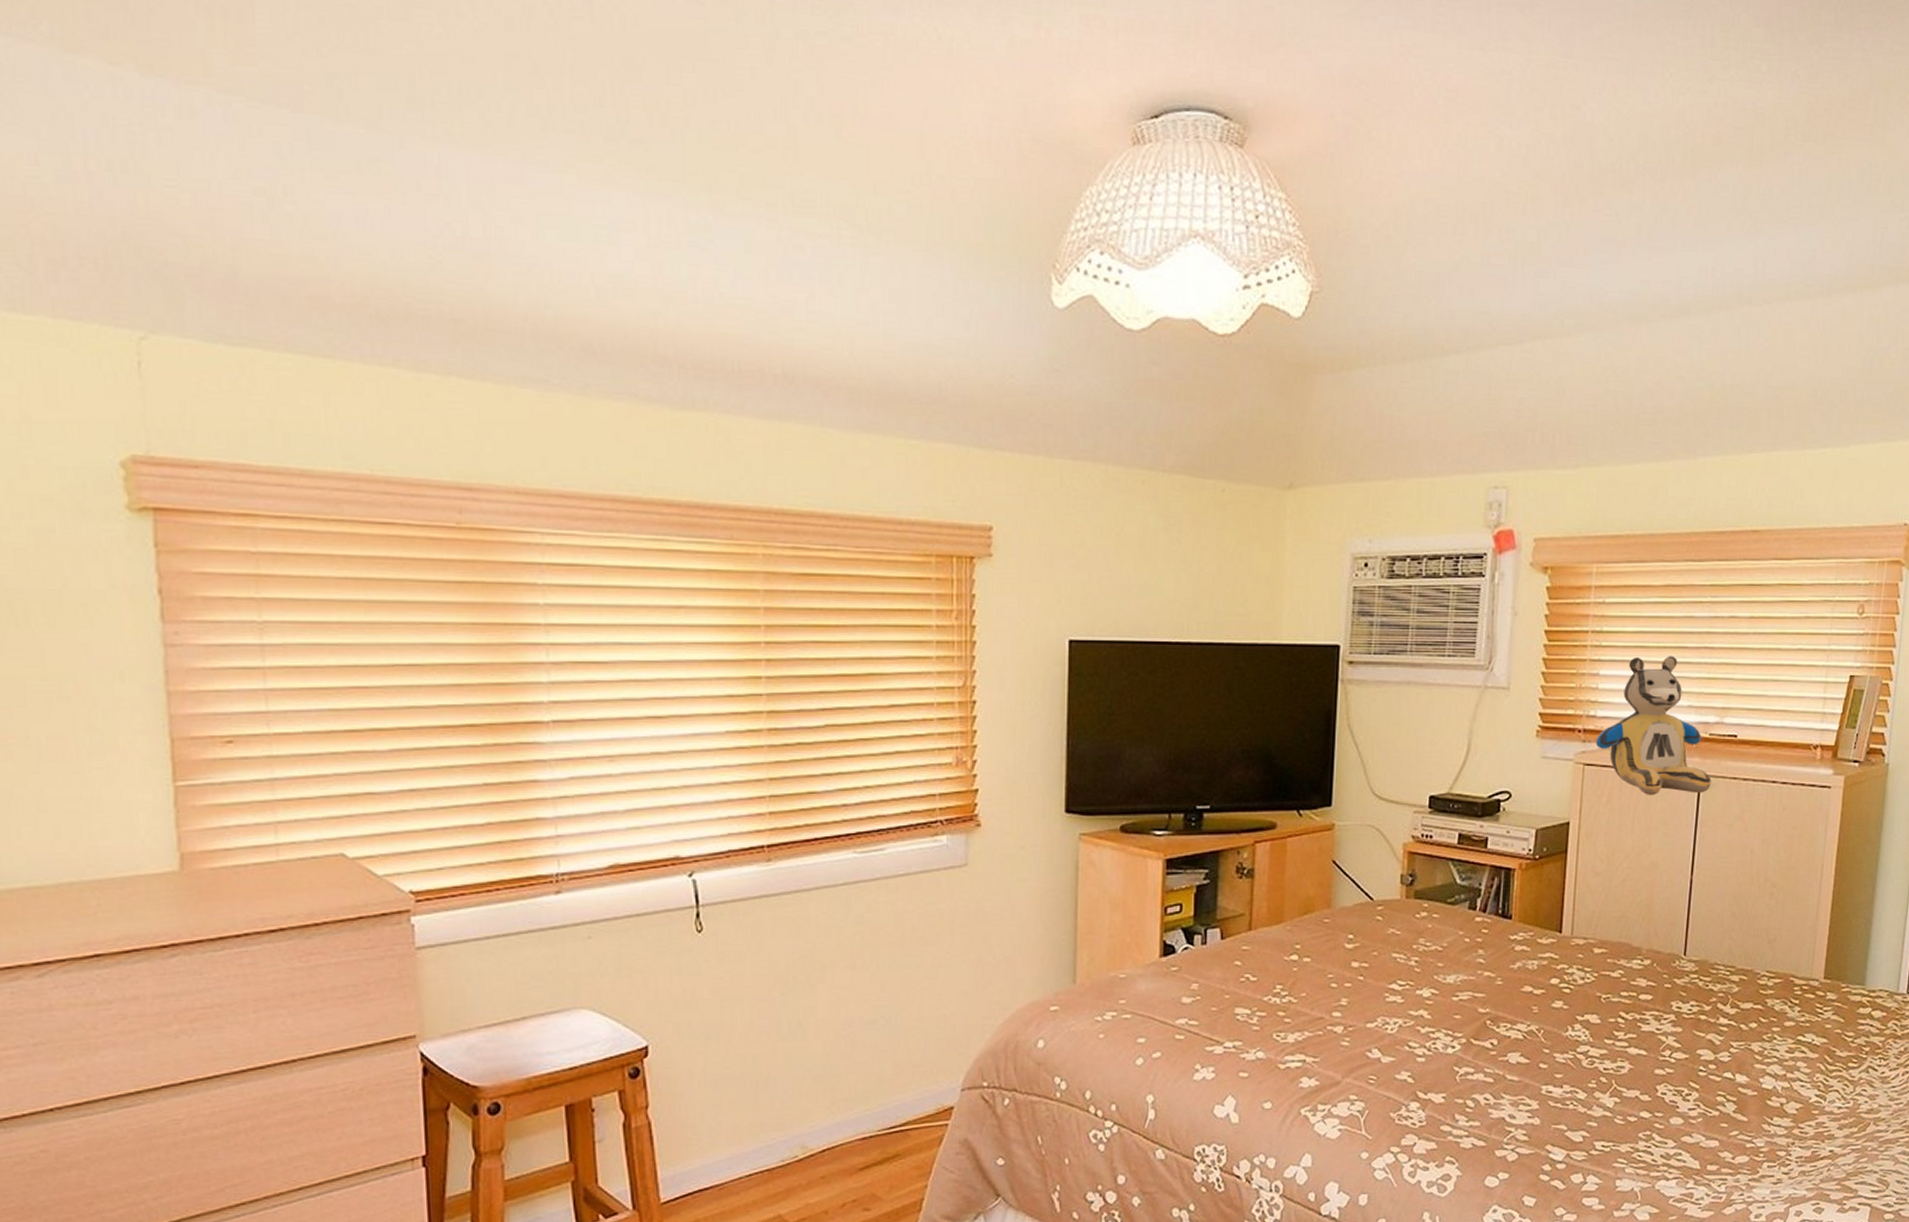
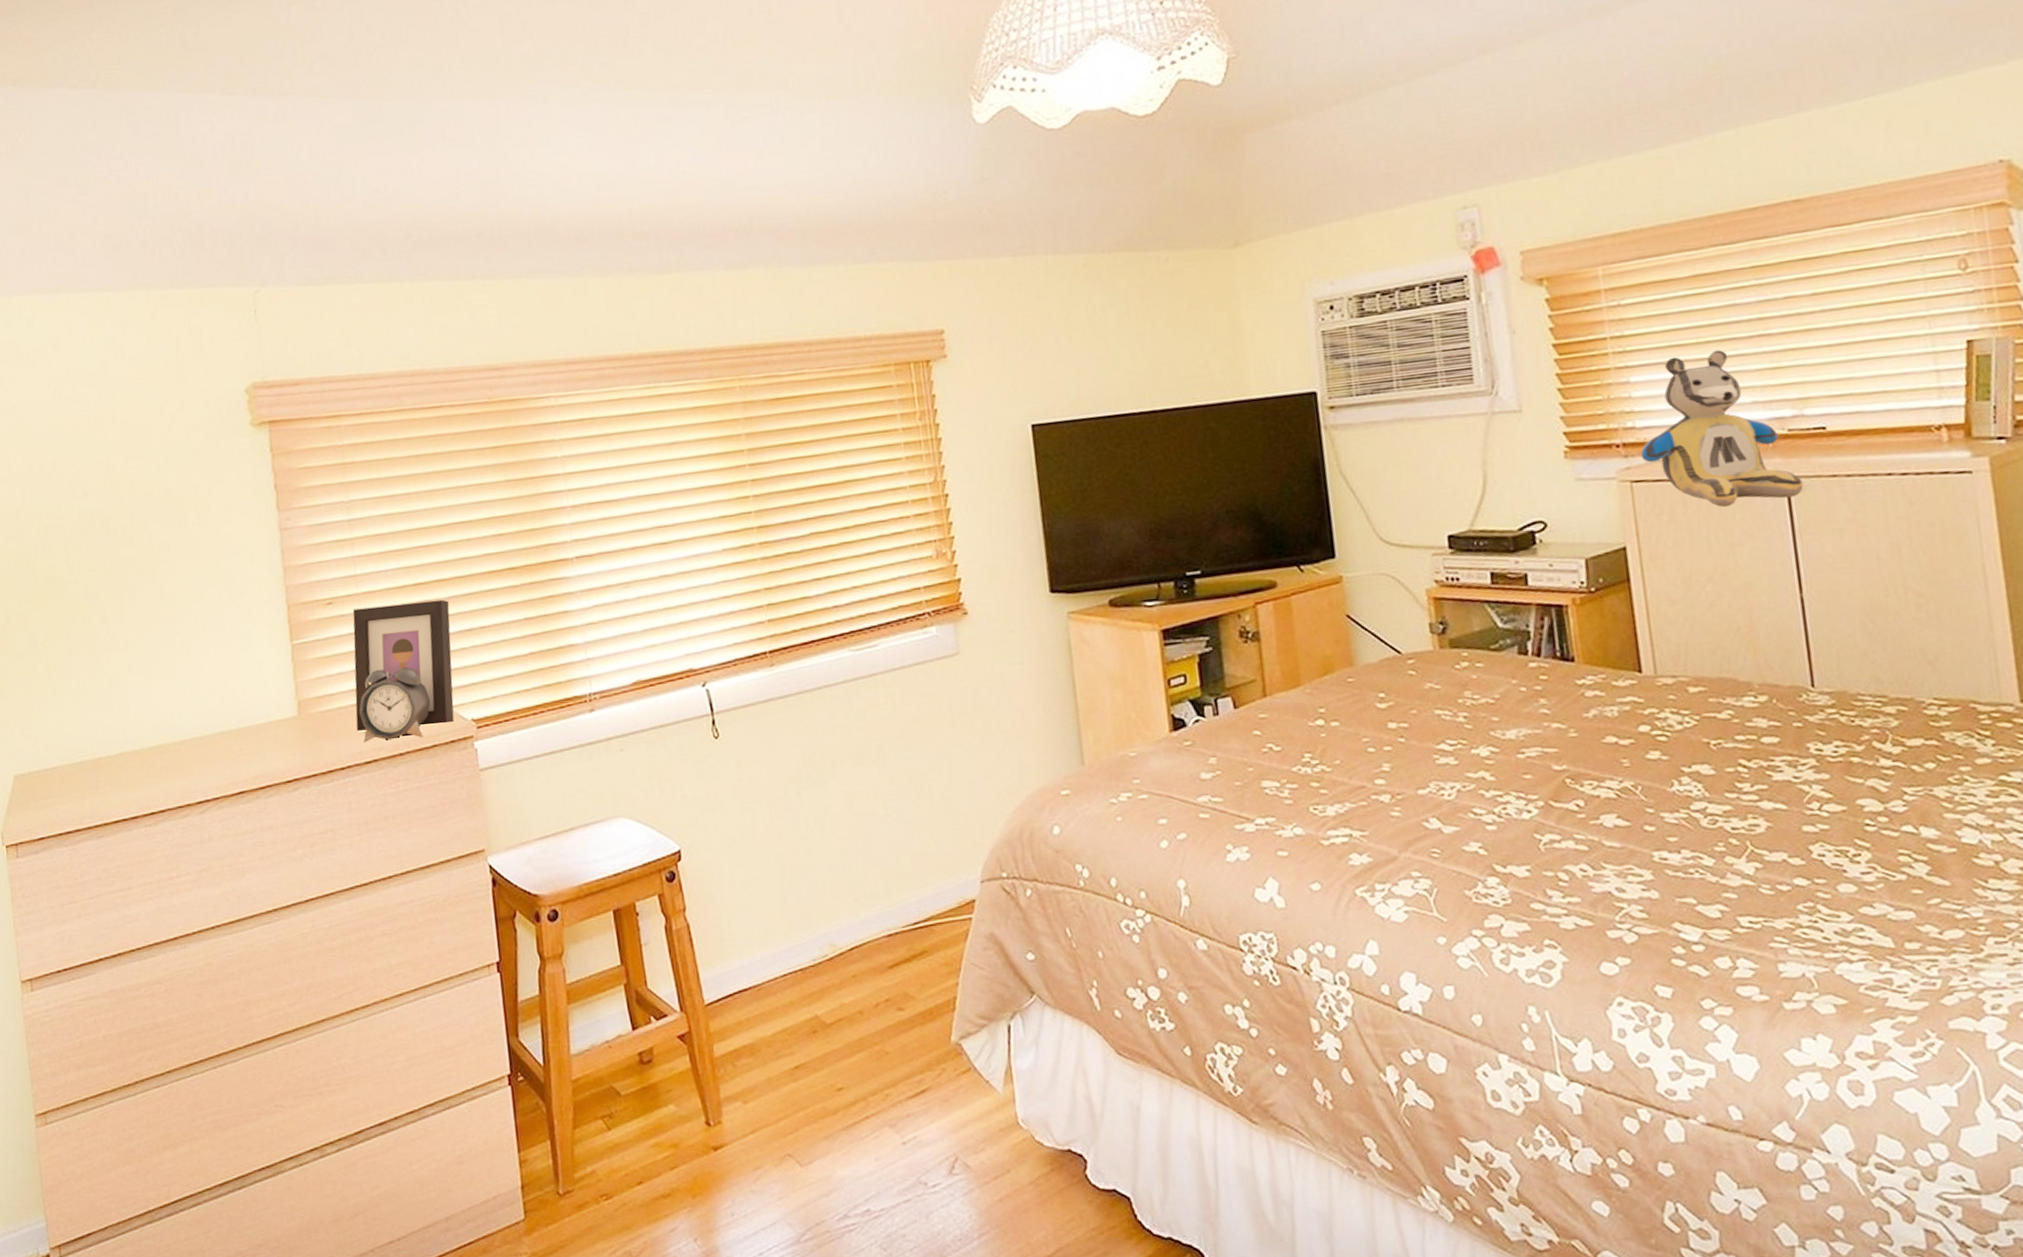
picture frame: none [258,752,390,894] -> present [352,599,455,731]
alarm clock: none [263,825,359,908] -> present [359,667,431,743]

